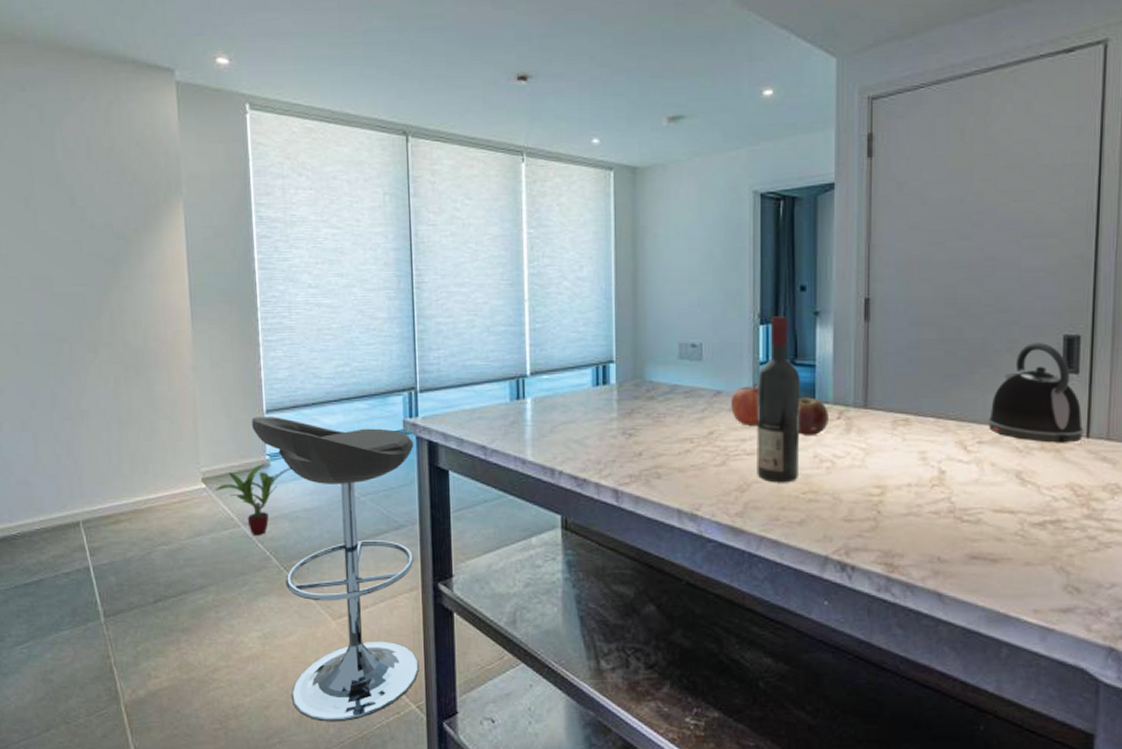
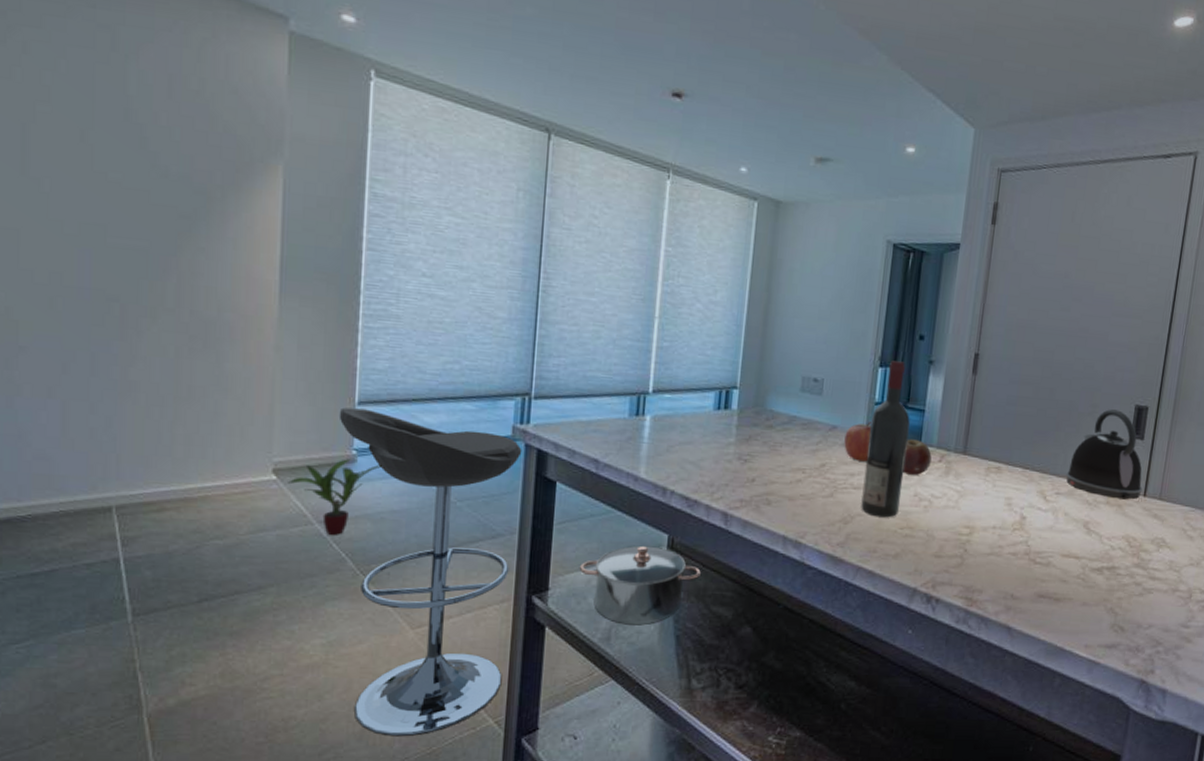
cooking pot: none [478,528,597,608] -> present [579,545,701,626]

